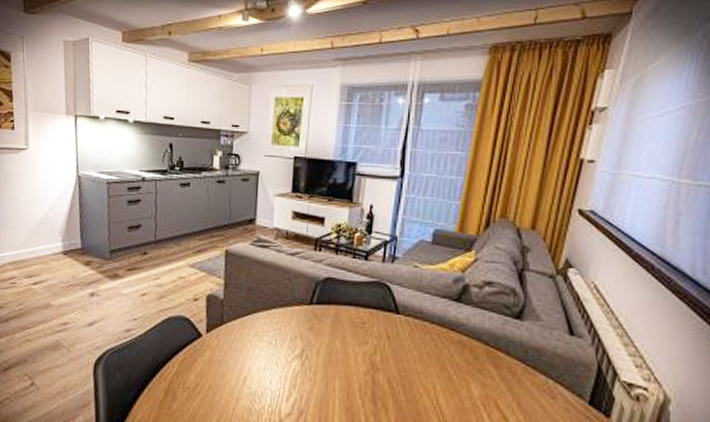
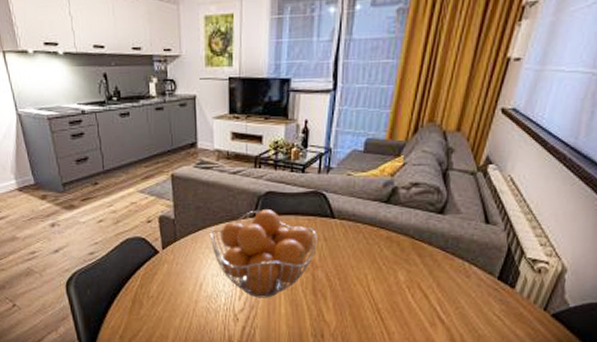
fruit basket: none [259,297,379,403] -> present [209,209,317,298]

